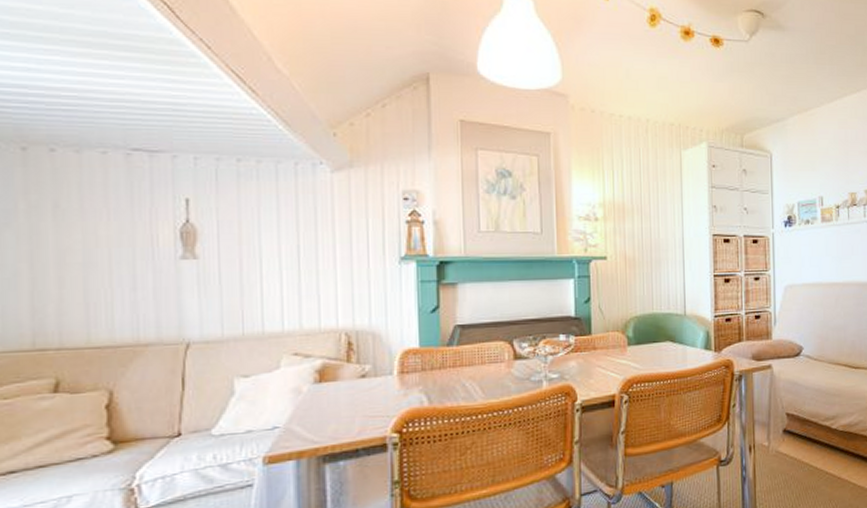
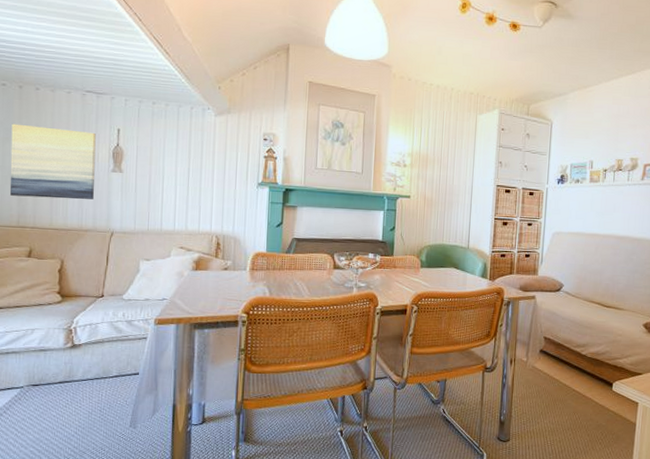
wall art: none [13,202,155,306] -> present [10,123,96,200]

